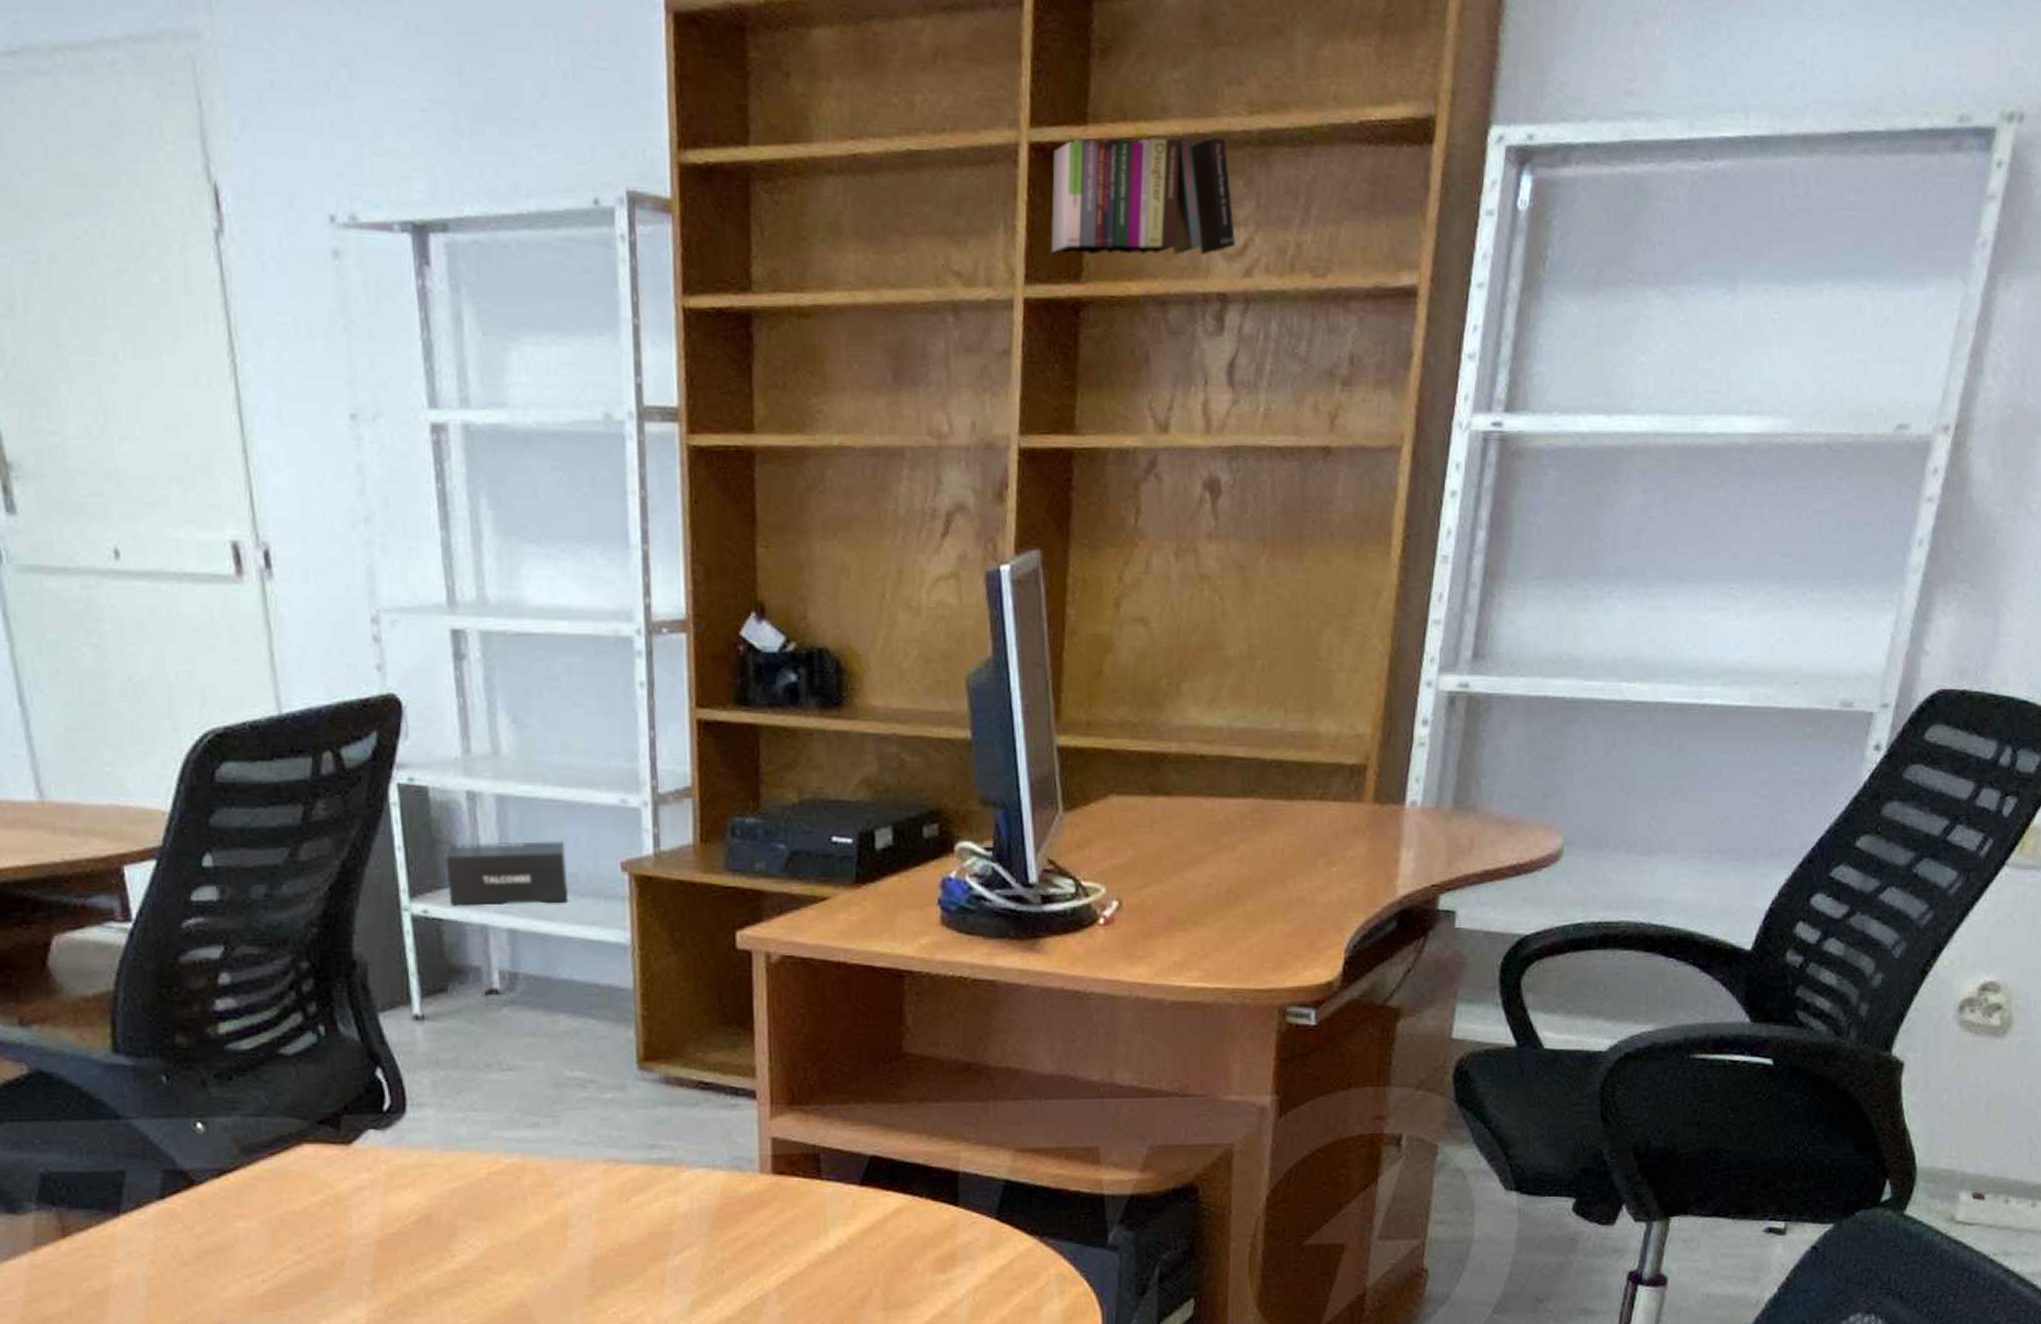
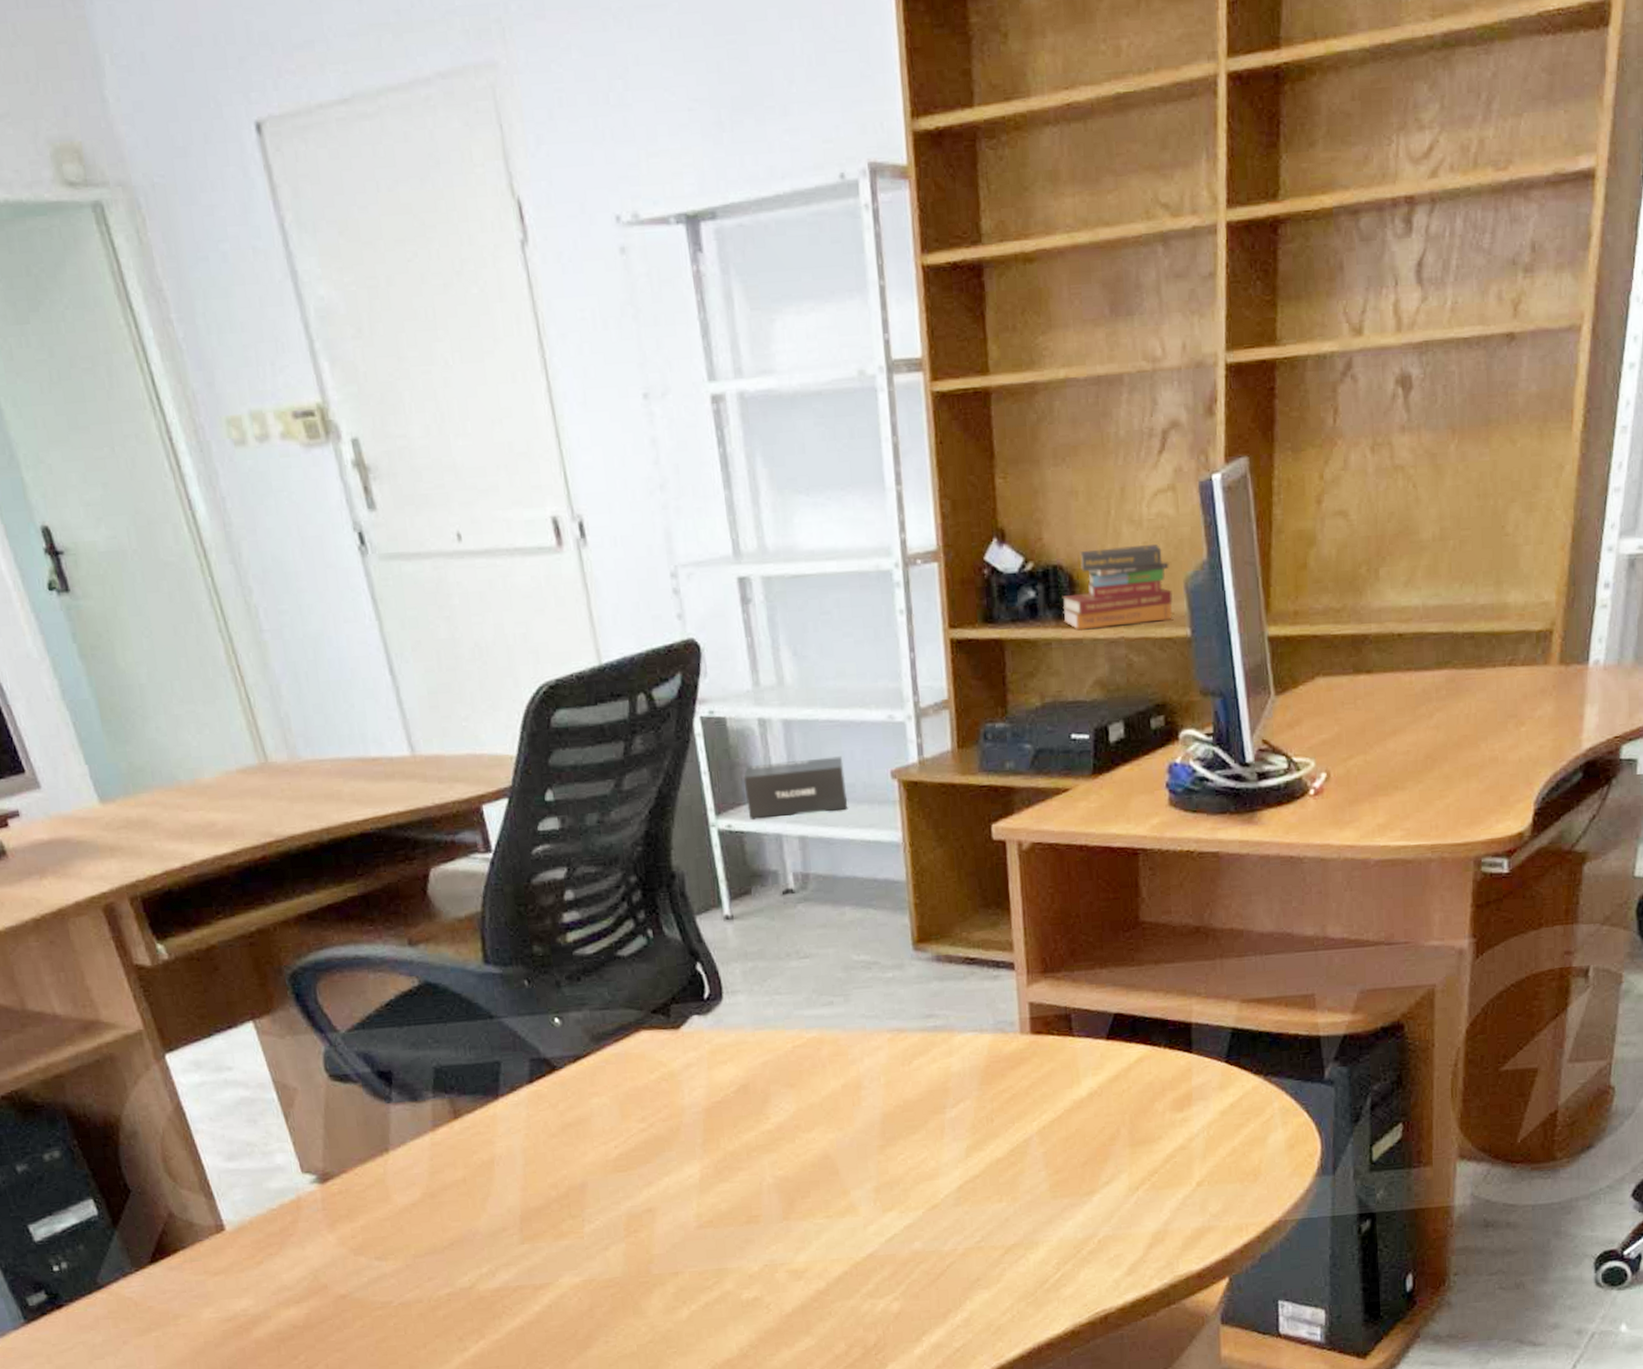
books: none [827,634,952,722] -> present [1062,544,1173,631]
books: present [1051,135,1235,256] -> none [1249,45,1421,176]

